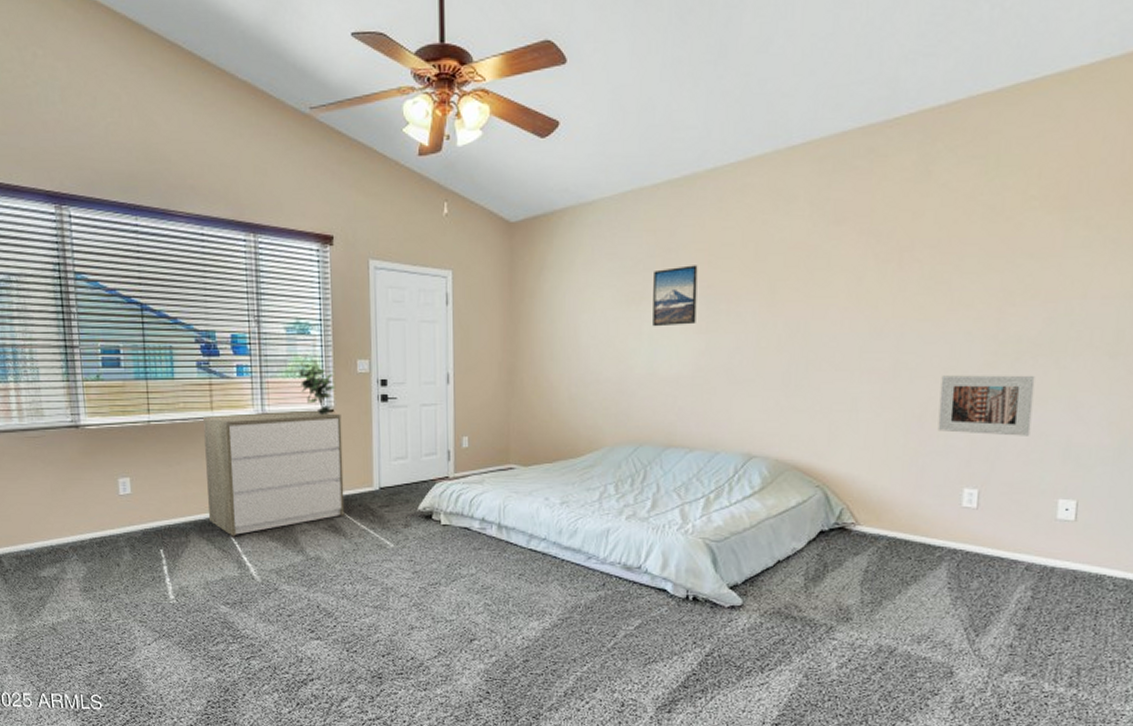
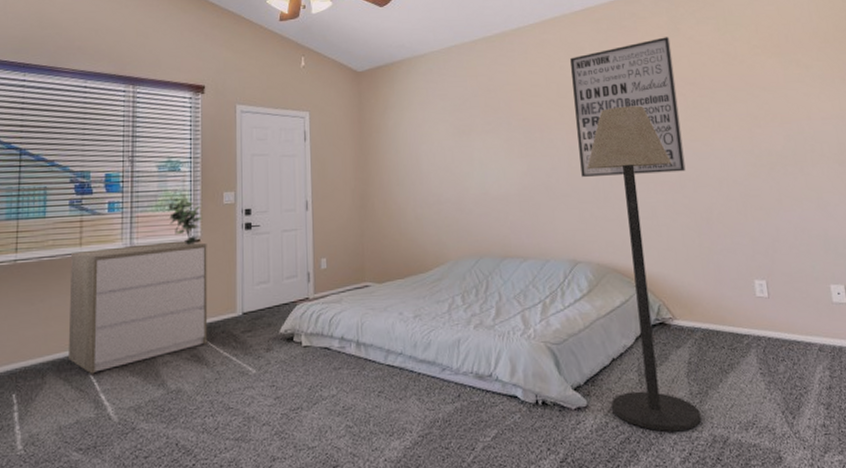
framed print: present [653,265,698,327] -> none [478,102,517,154]
floor lamp: none [770,273,888,638] -> present [586,105,701,432]
wall art: none [771,182,916,359] -> present [570,37,686,177]
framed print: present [937,375,1035,436] -> none [718,181,796,233]

